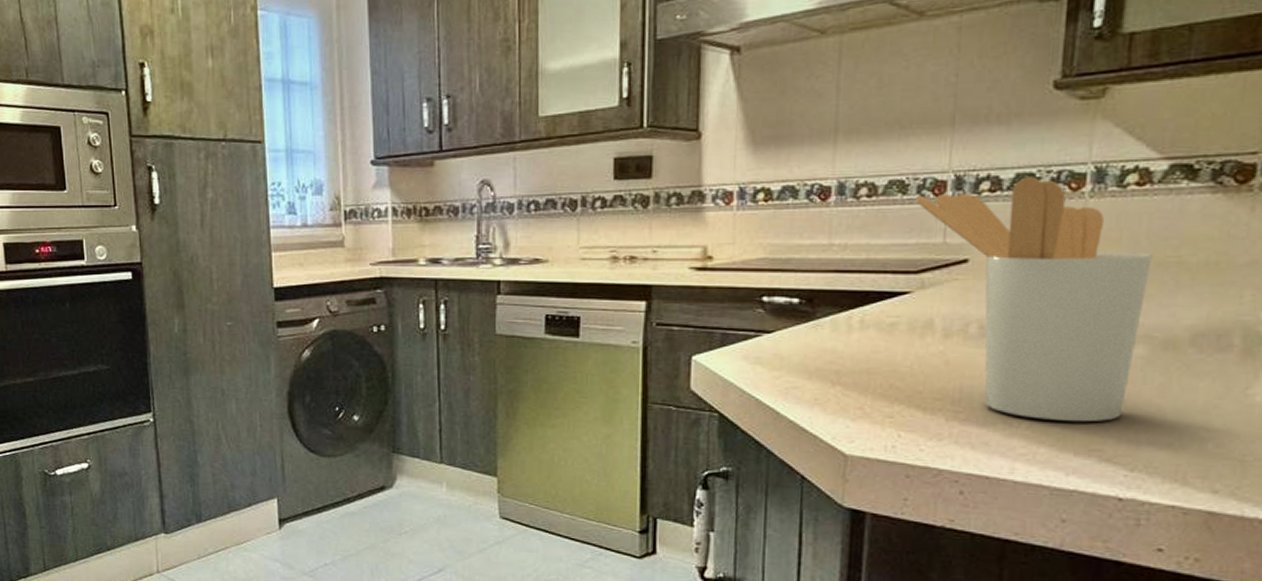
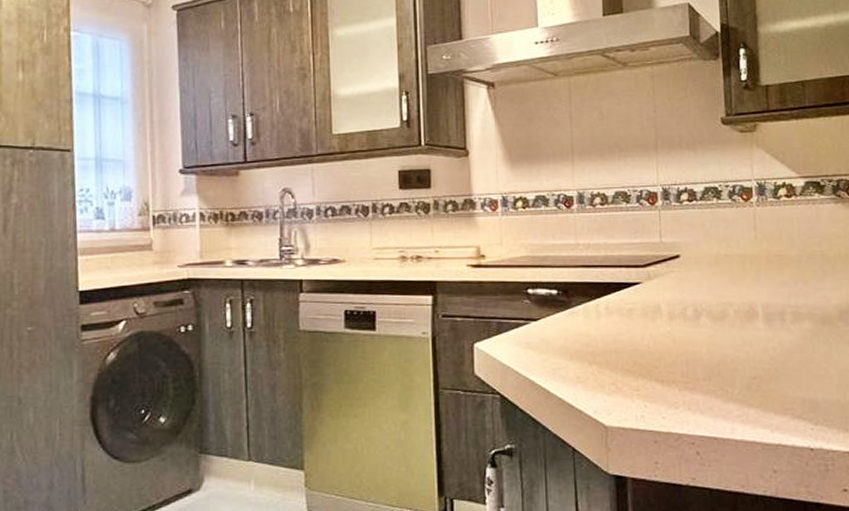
utensil holder: present [915,177,1153,422] -> none [636,190,805,386]

